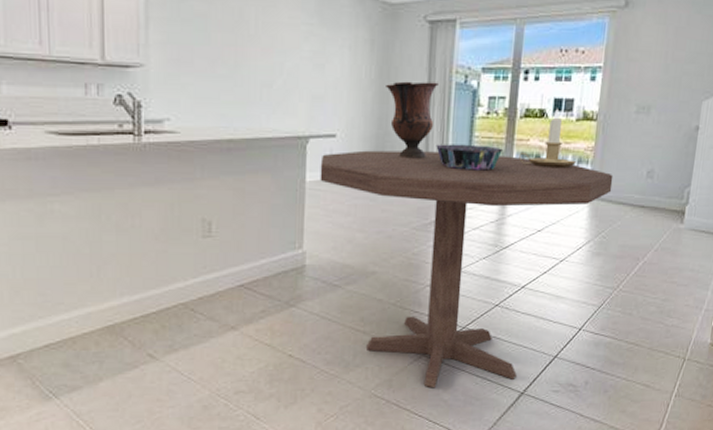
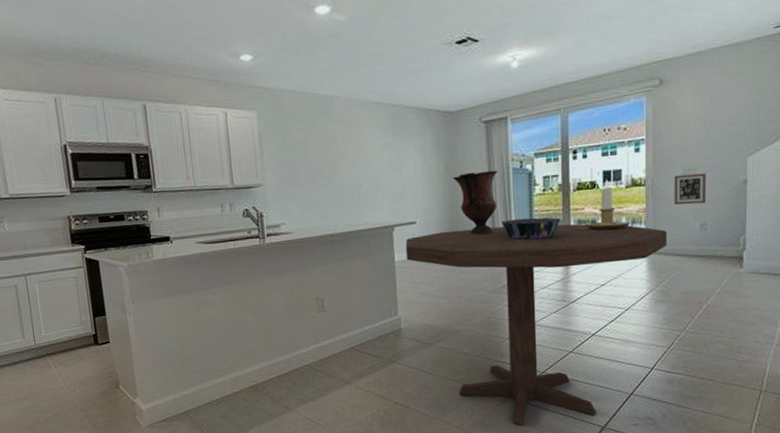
picture frame: none [624,113,660,148] -> present [674,173,706,205]

